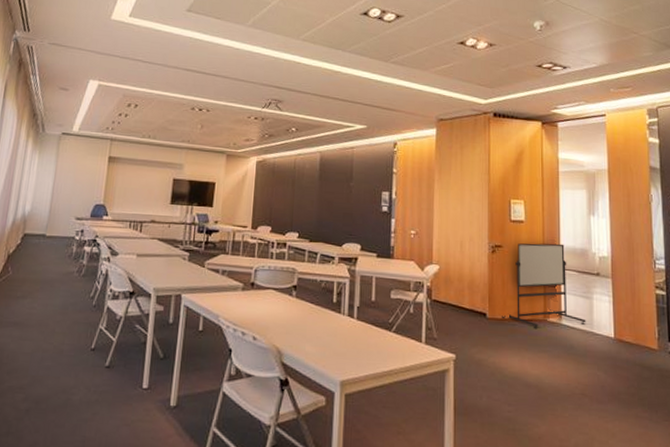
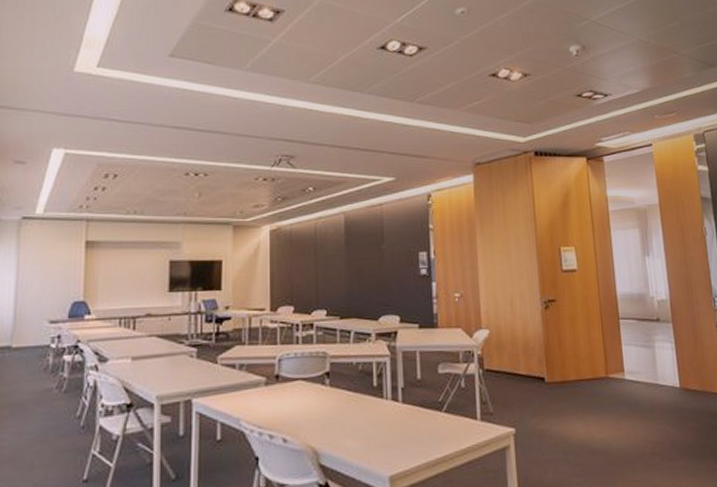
whiteboard: present [502,243,586,330] -> none [561,290,650,389]

